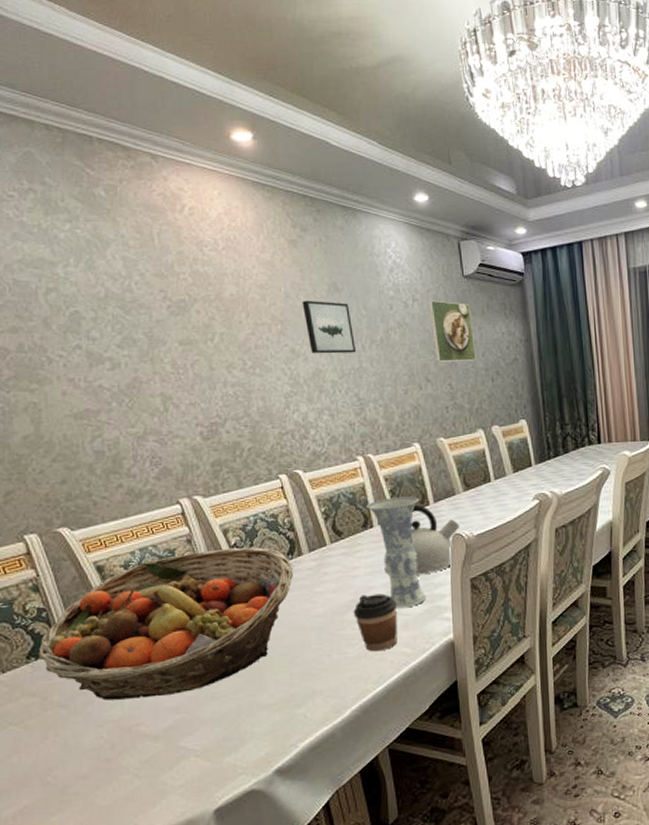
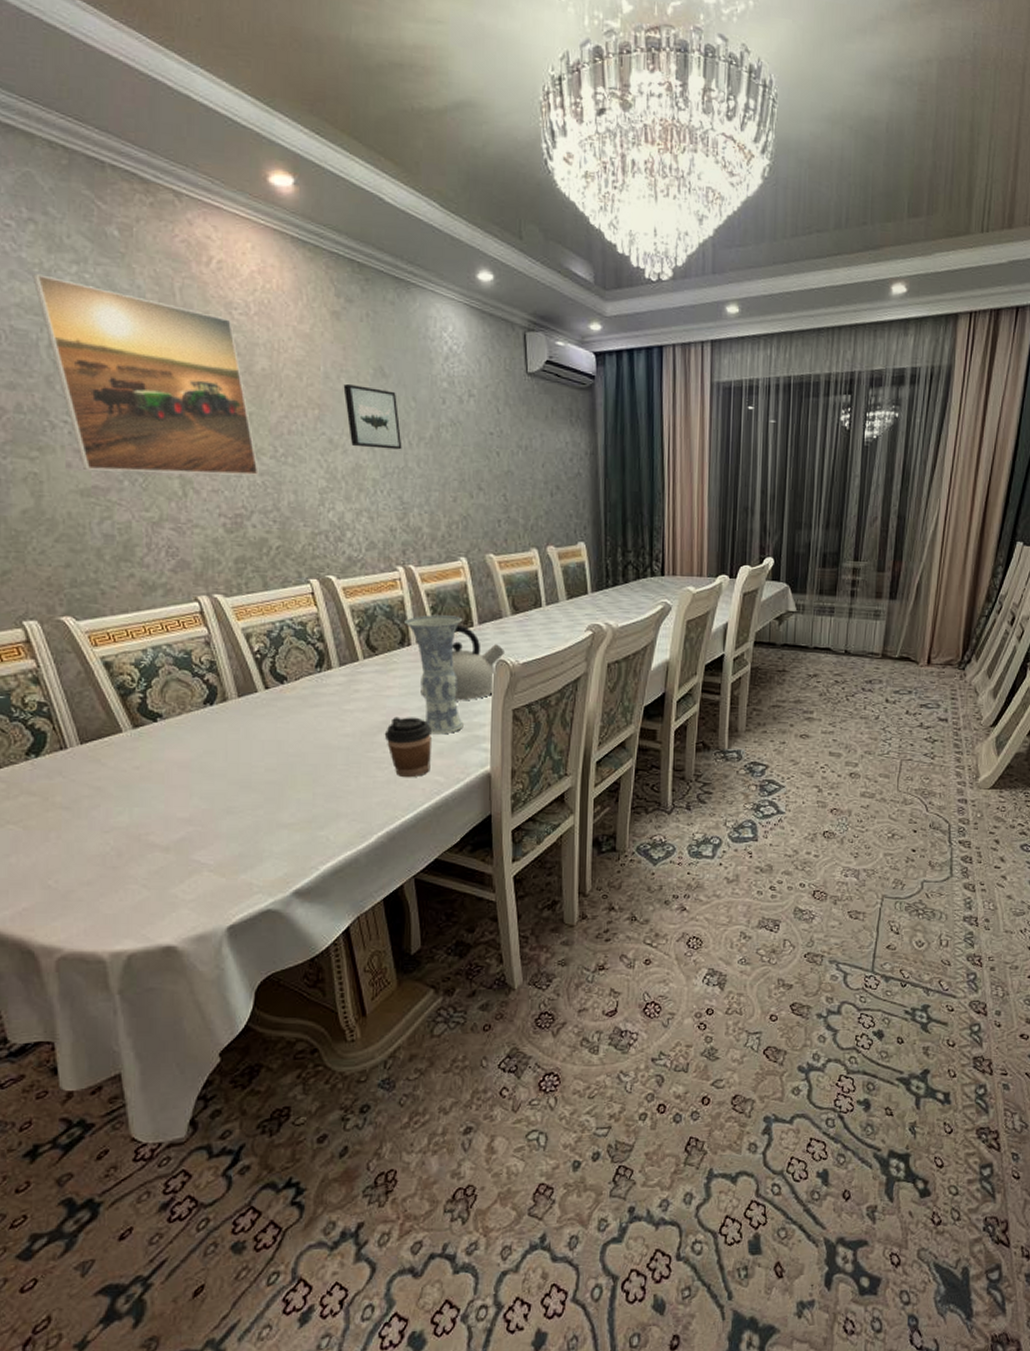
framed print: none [32,234,230,396] -> present [32,274,259,476]
fruit basket: present [38,547,293,701] -> none [38,654,321,807]
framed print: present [428,300,476,362] -> none [486,398,535,471]

